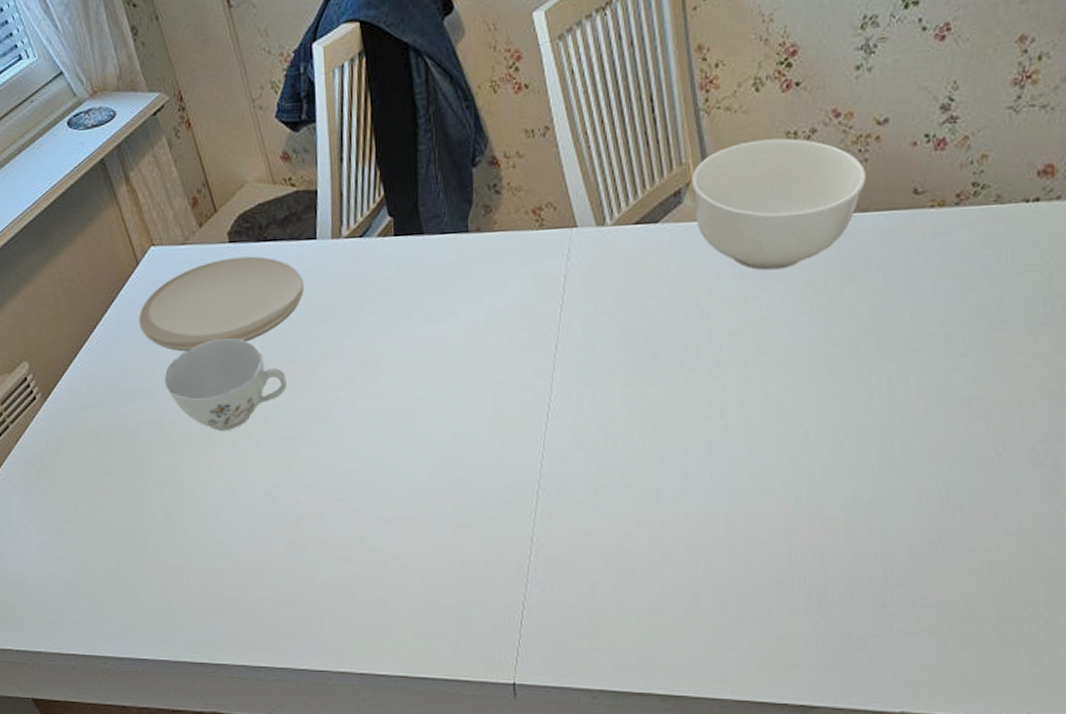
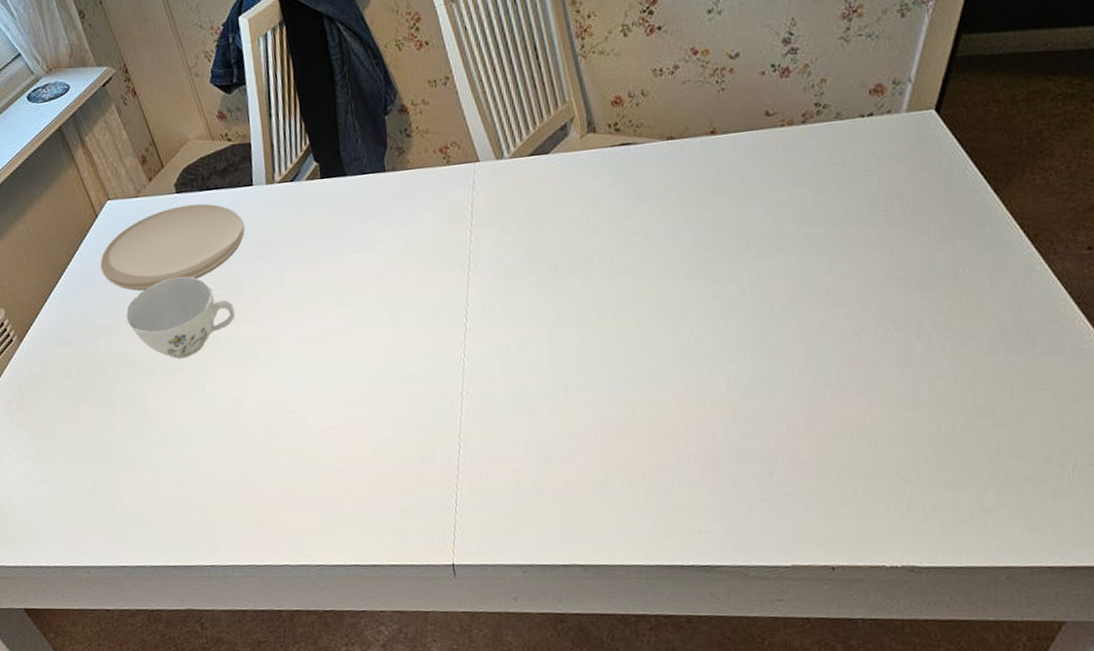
bowl: present [692,138,867,270] -> none [575,74,725,189]

